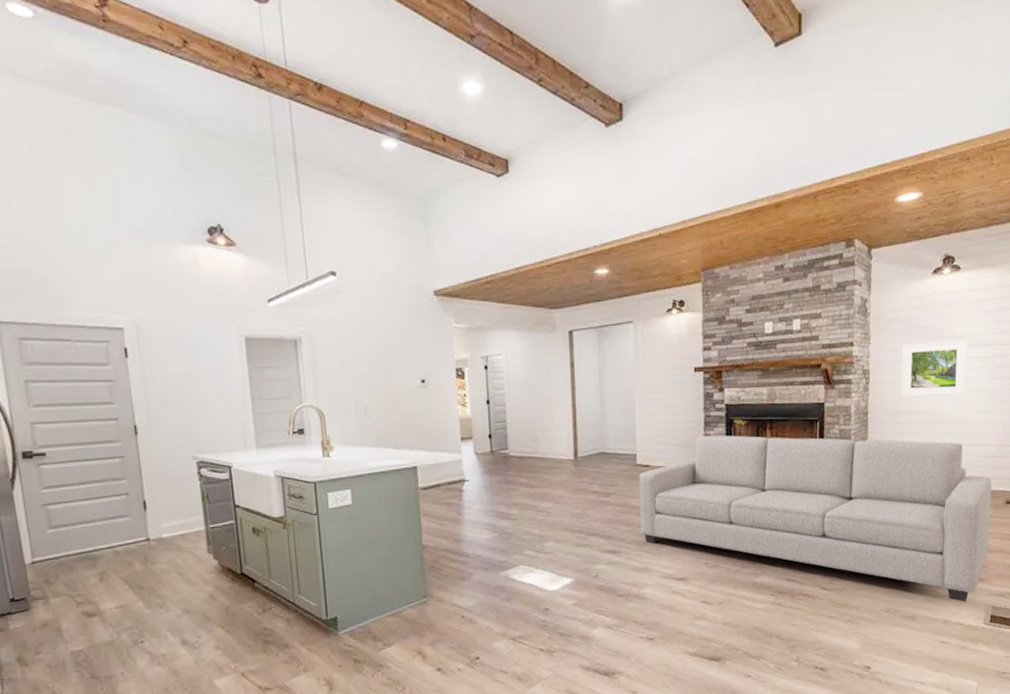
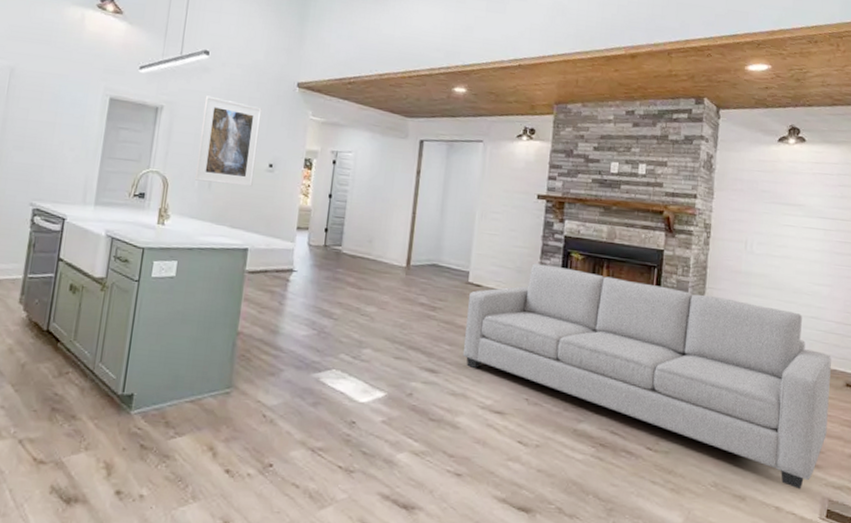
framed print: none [342,319,409,408] -> present [194,95,262,187]
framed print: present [901,339,969,397] -> none [741,204,811,265]

